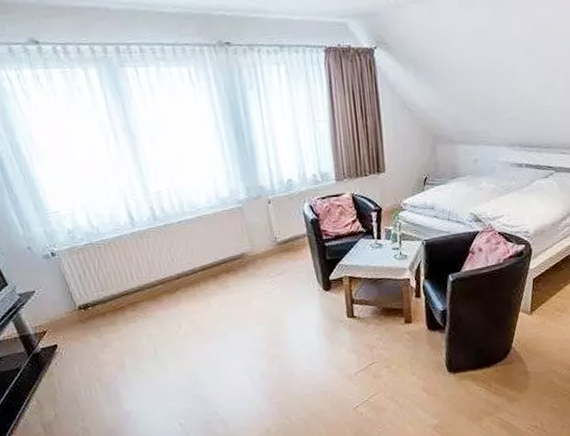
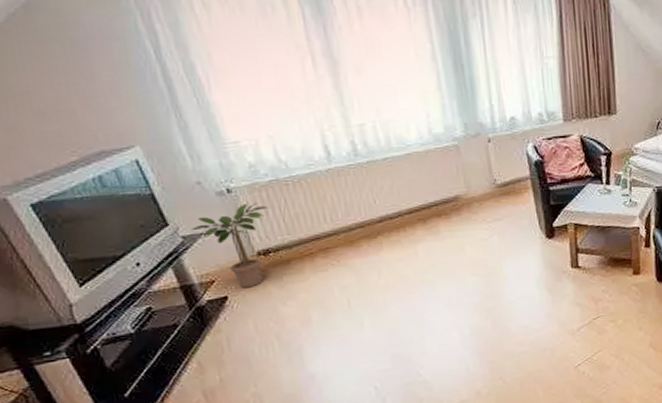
potted plant: none [25,263,85,338] -> present [191,202,268,289]

